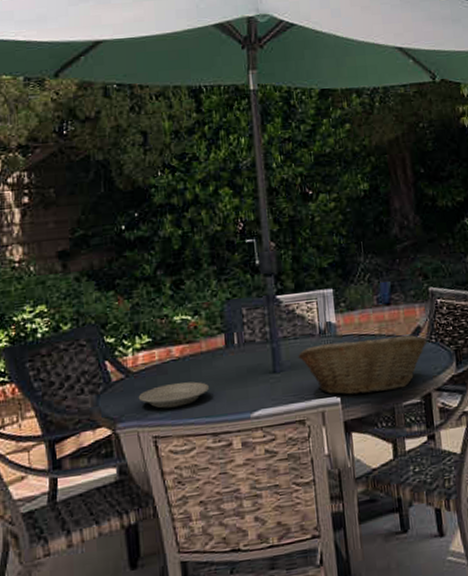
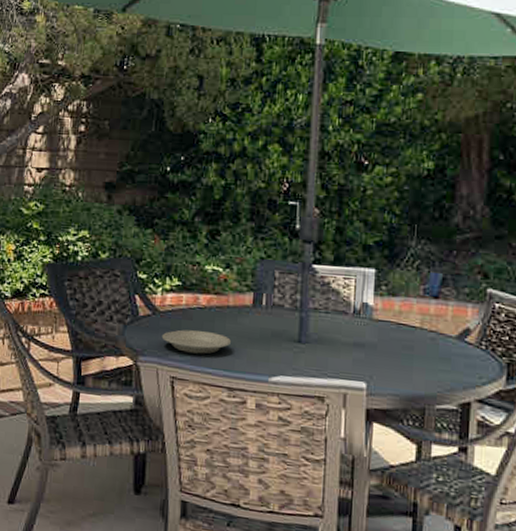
fruit basket: present [298,334,426,395] -> none [327,324,474,390]

